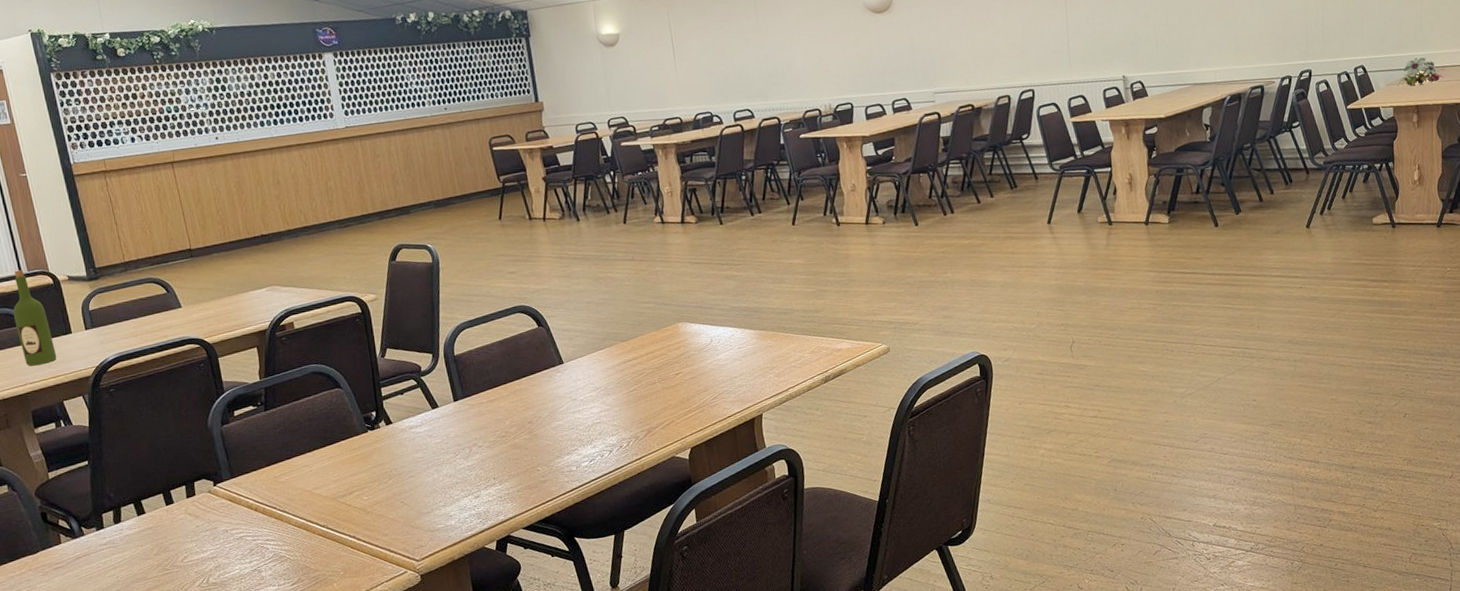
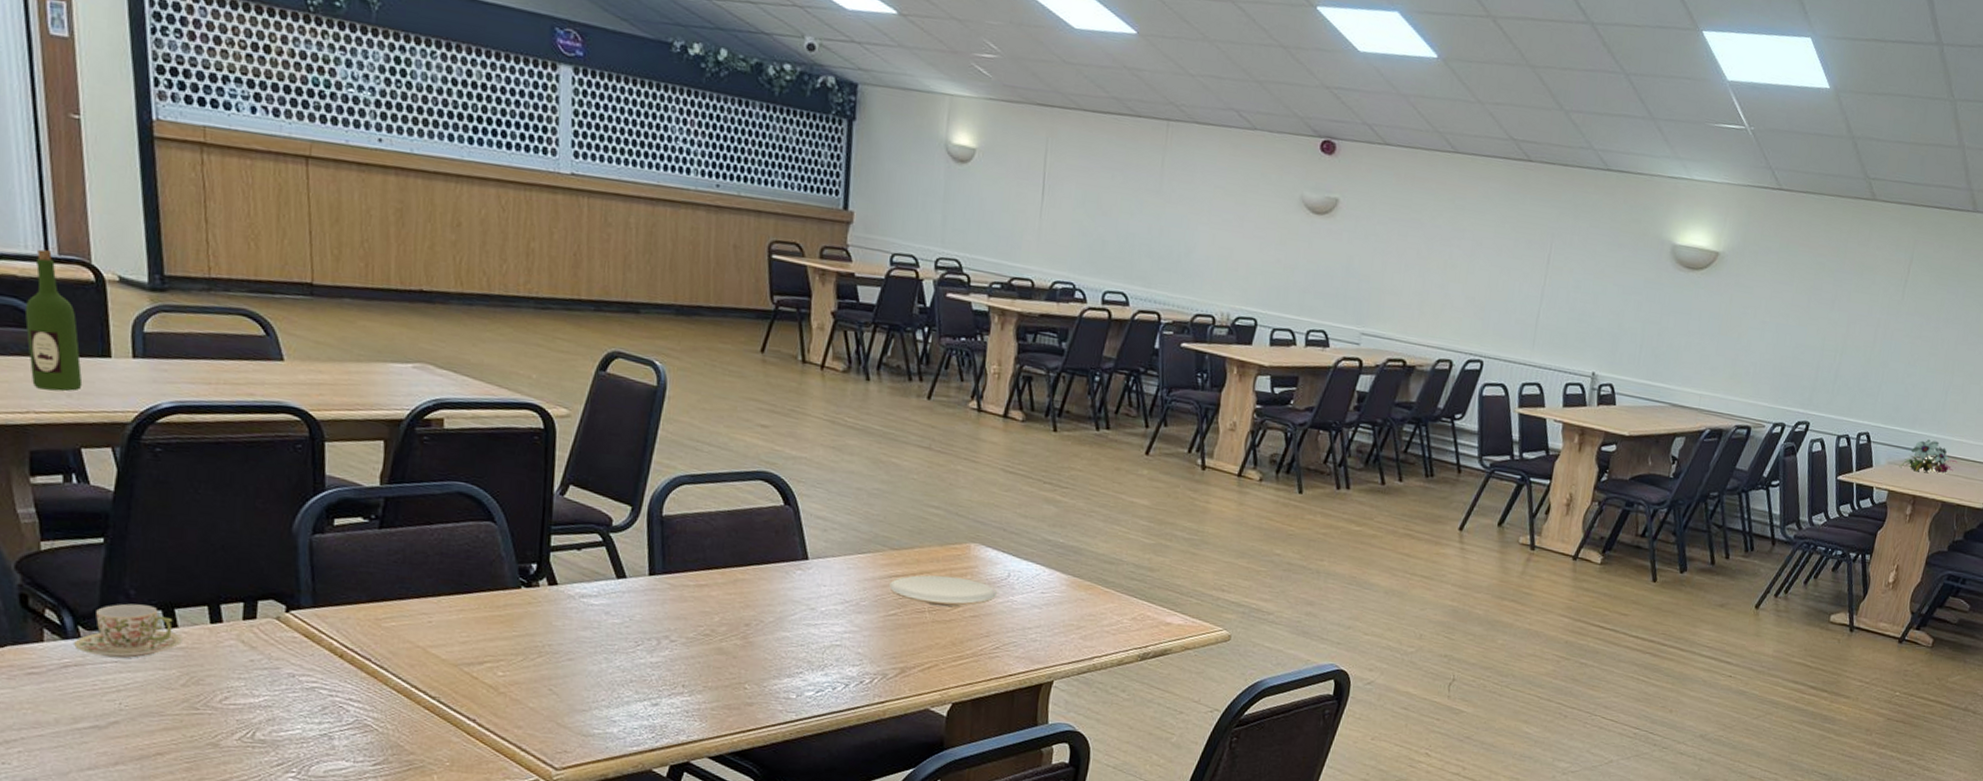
teacup: none [81,501,150,546] -> present [74,603,182,659]
plate: none [626,350,707,377] -> present [889,575,998,607]

